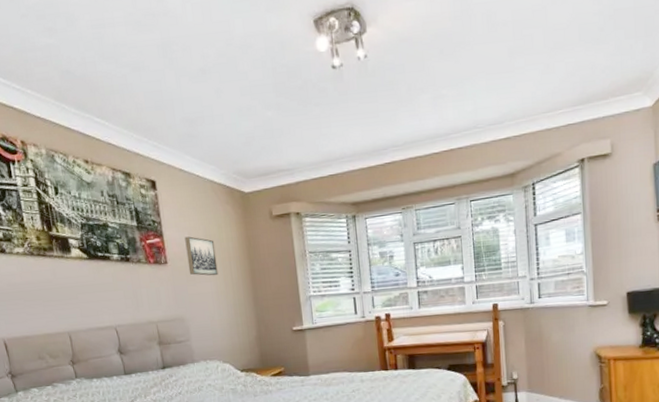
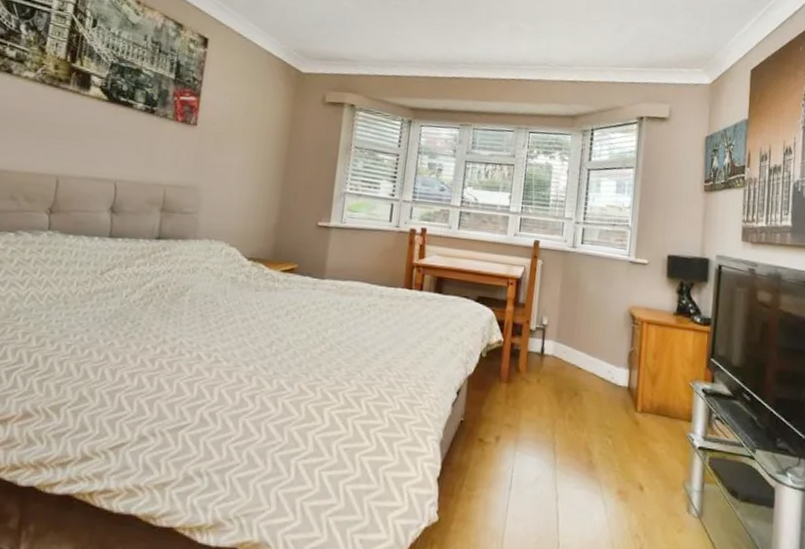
wall art: present [184,236,218,276] -> none [218,102,256,150]

